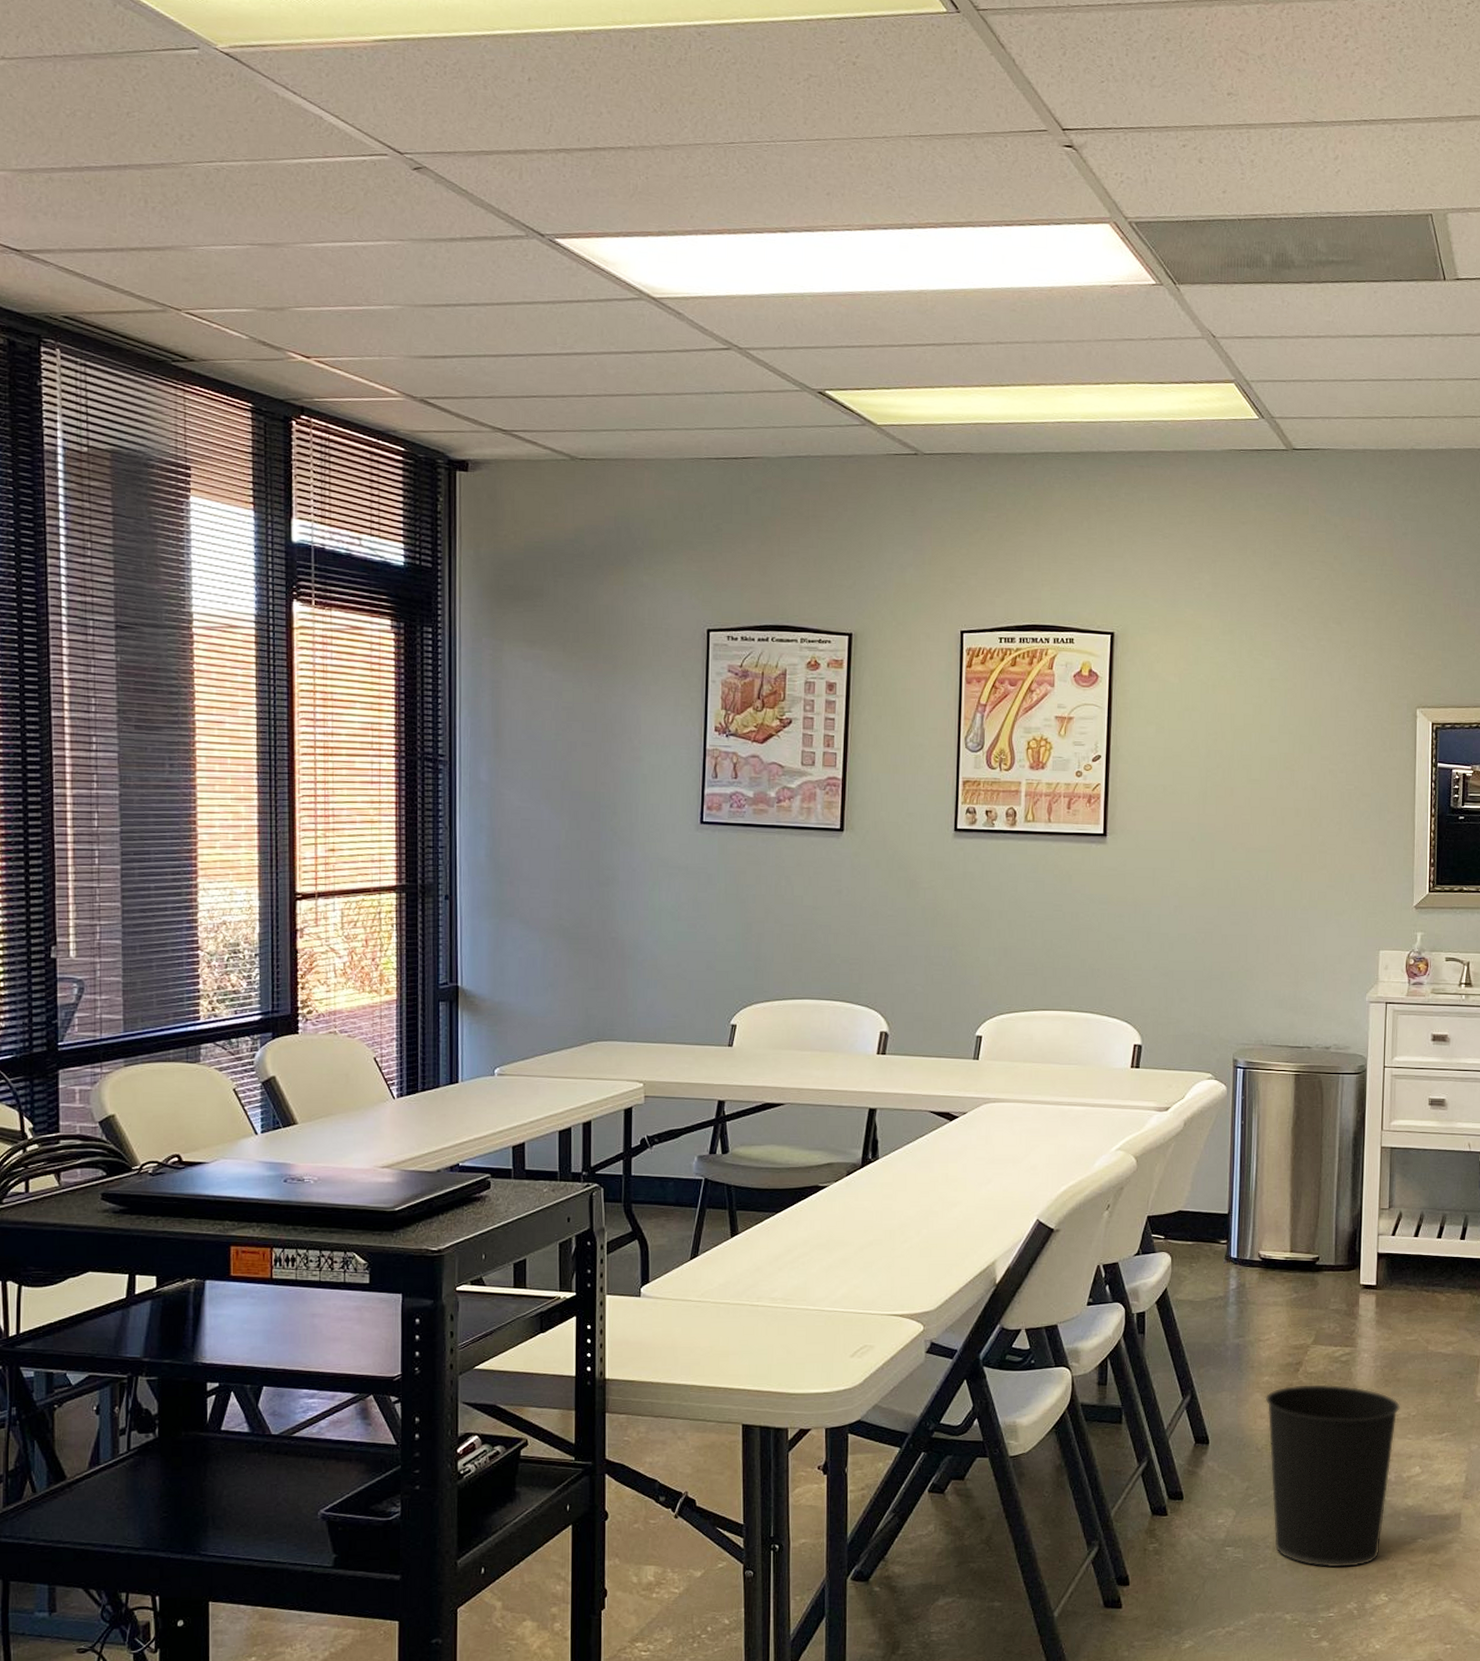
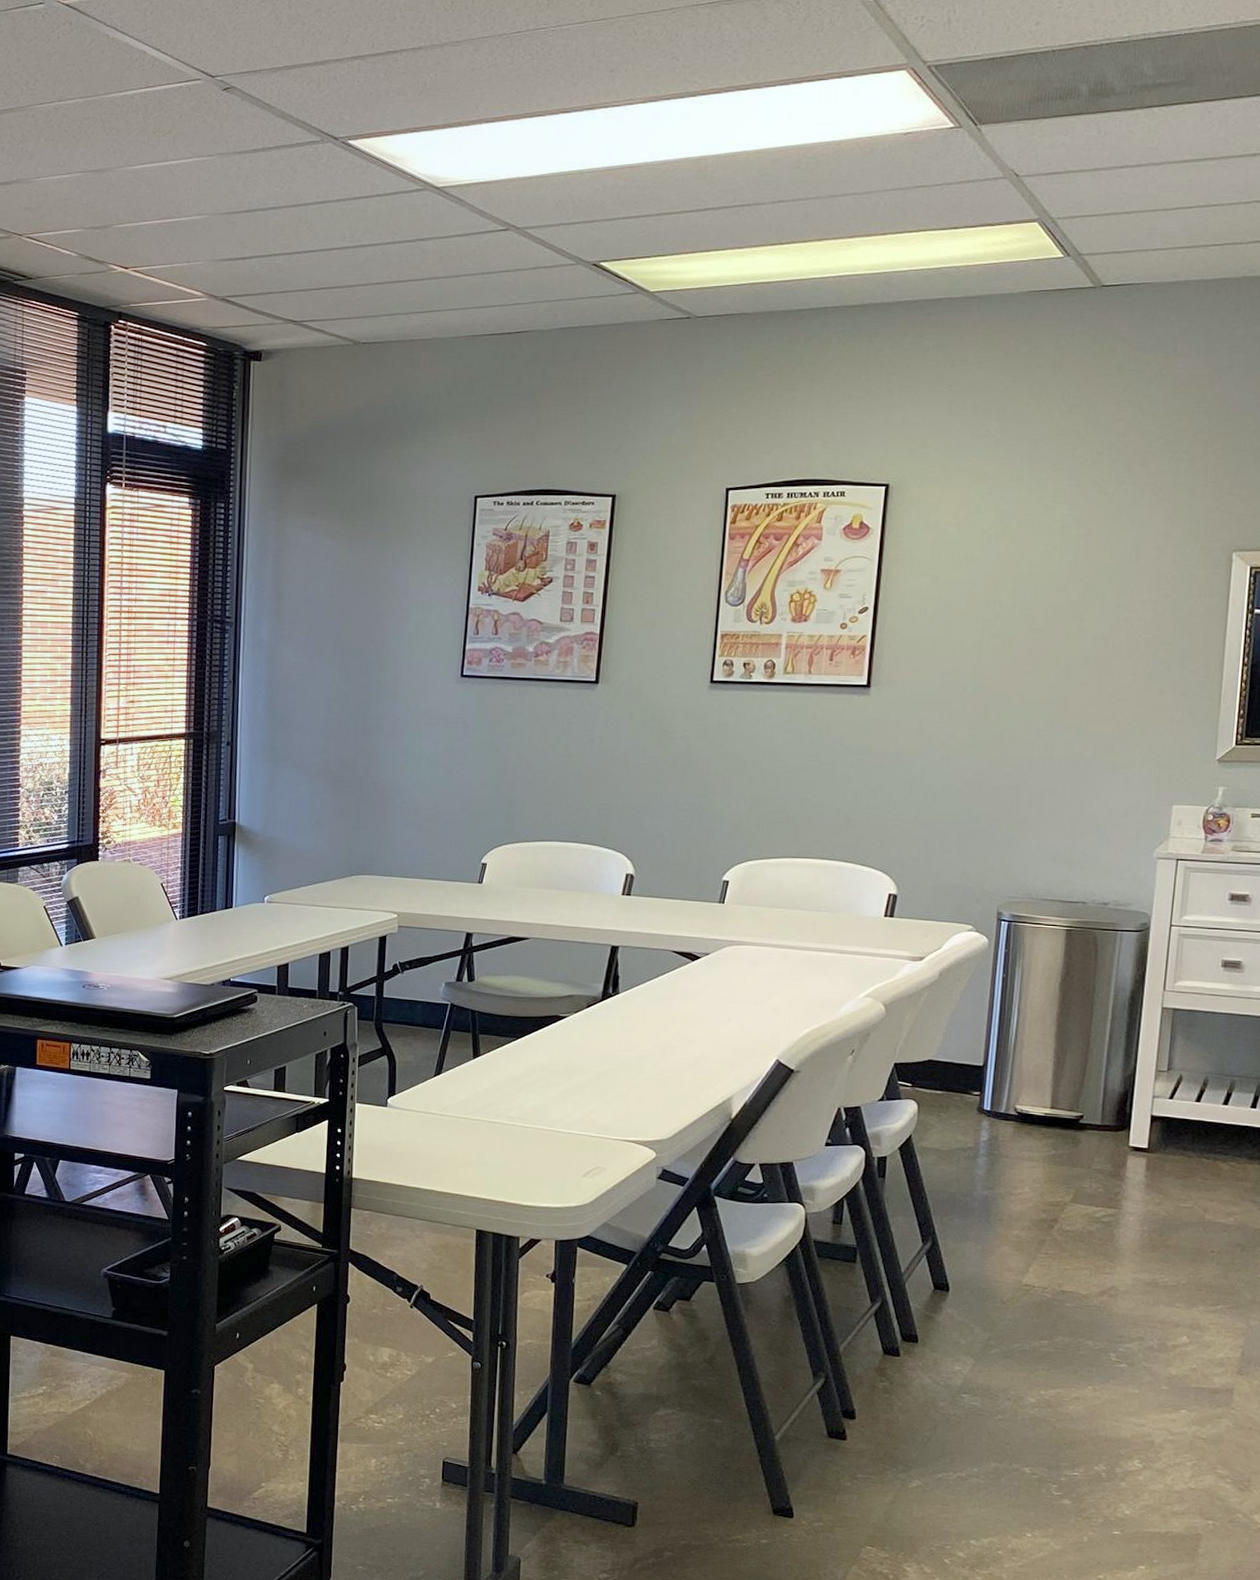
wastebasket: present [1265,1384,1401,1568] -> none [1013,1241,1169,1430]

